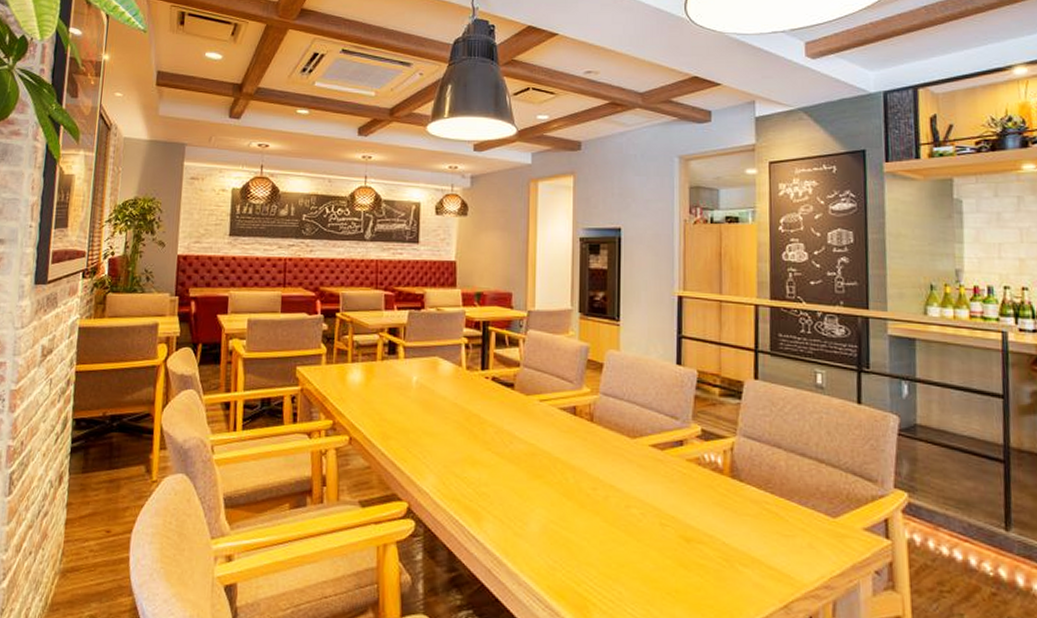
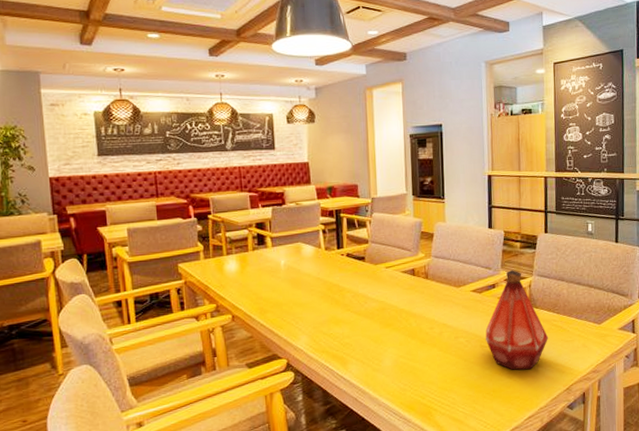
bottle: none [668,424,758,569] -> present [485,270,549,370]

